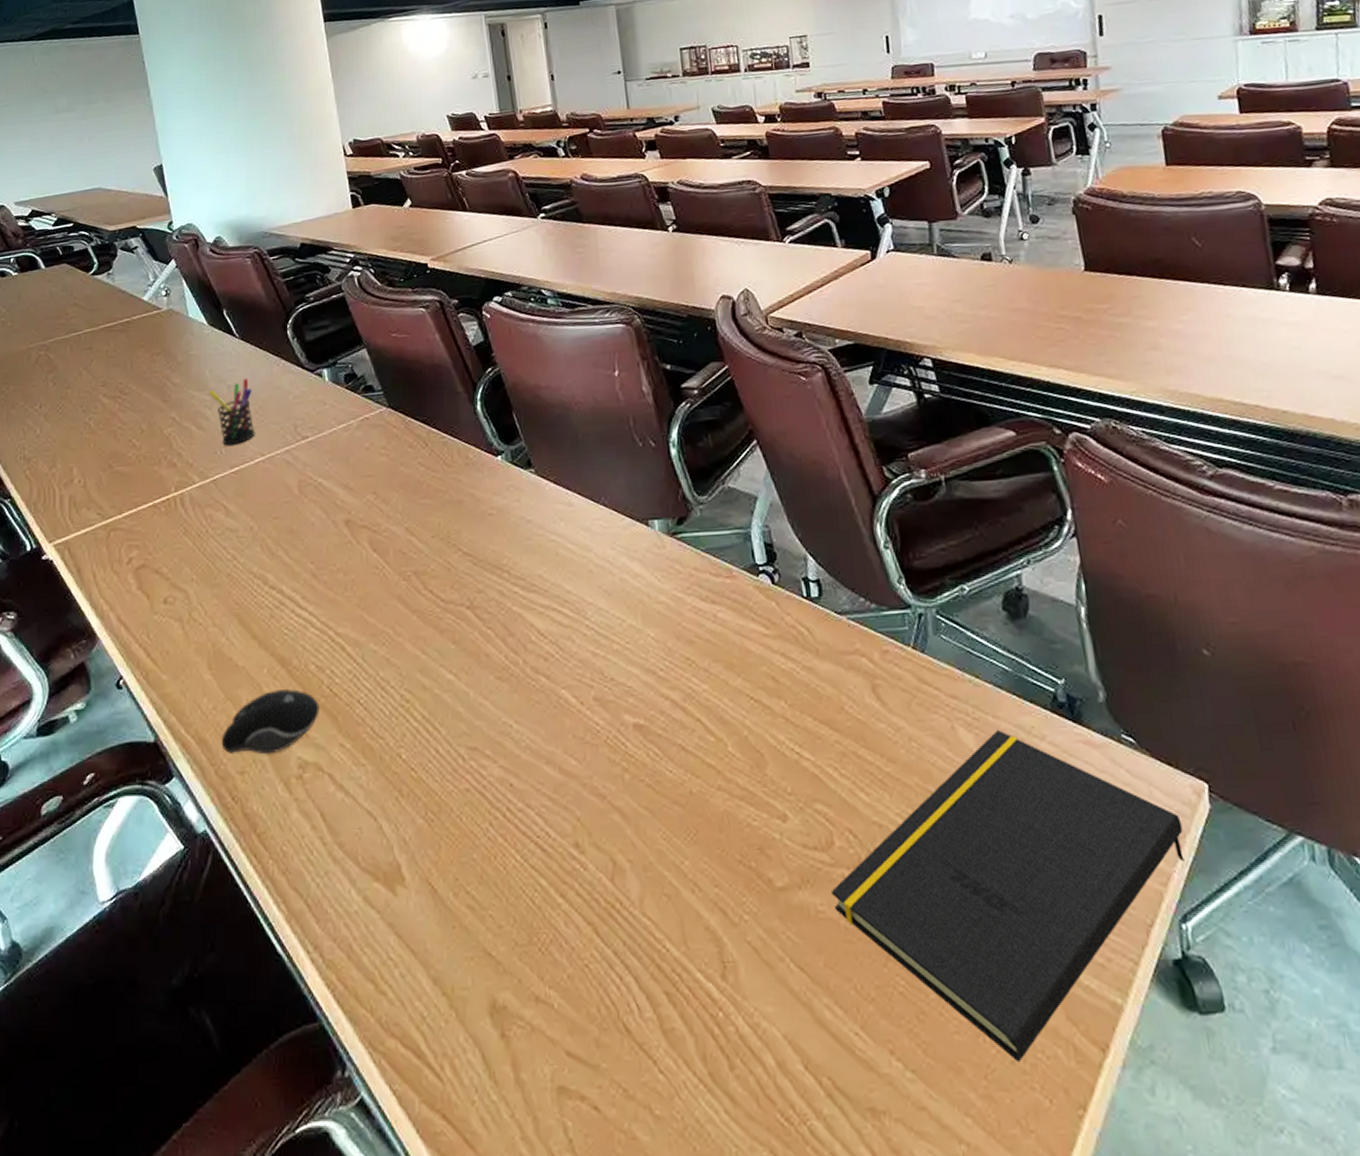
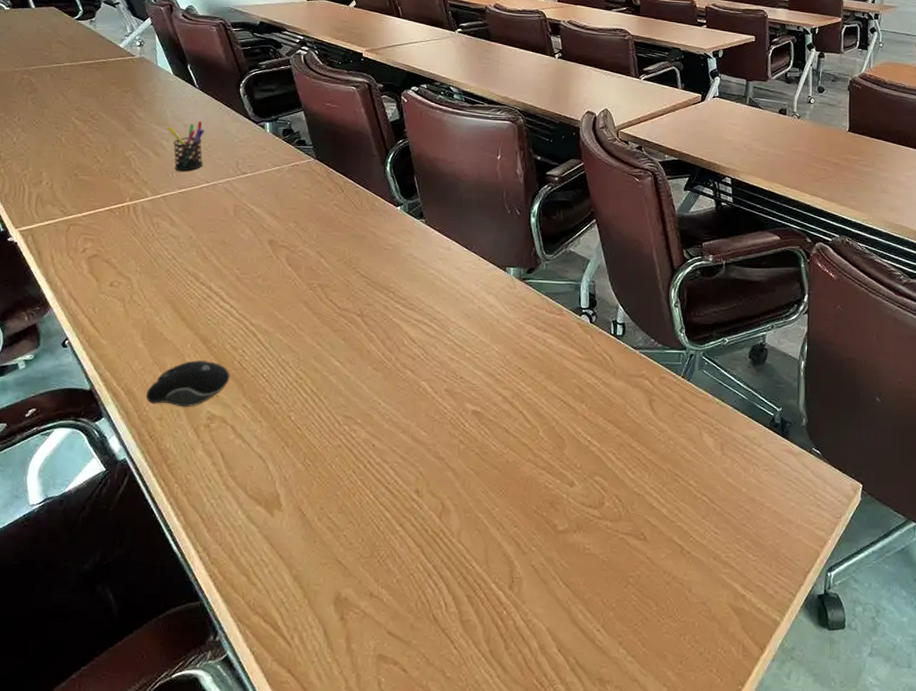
notepad: present [830,729,1185,1063] -> none [596,437,841,654]

